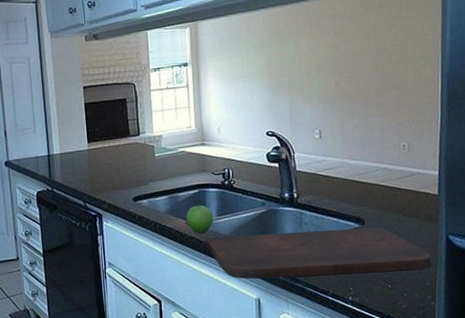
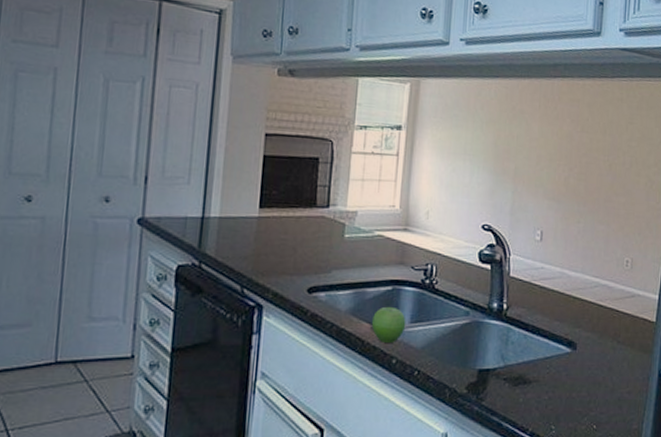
cutting board: present [205,227,431,279] -> none [390,349,641,409]

